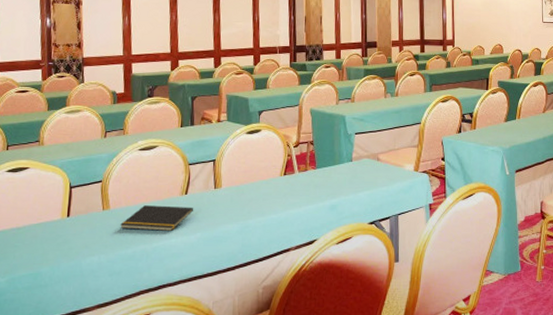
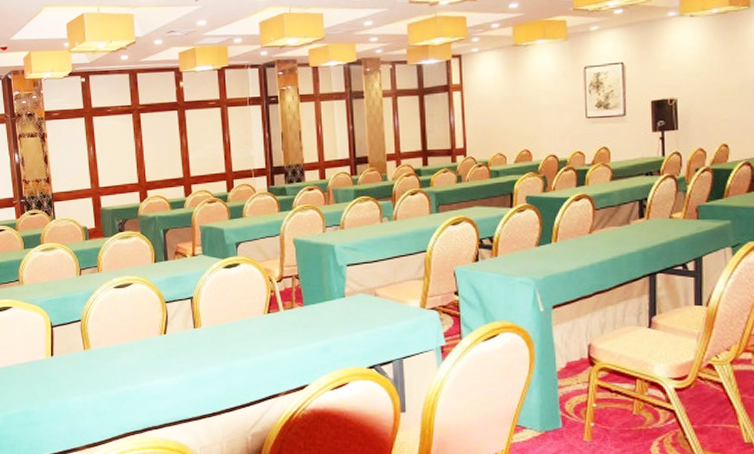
notepad: present [120,205,194,232] -> none [102,345,174,373]

